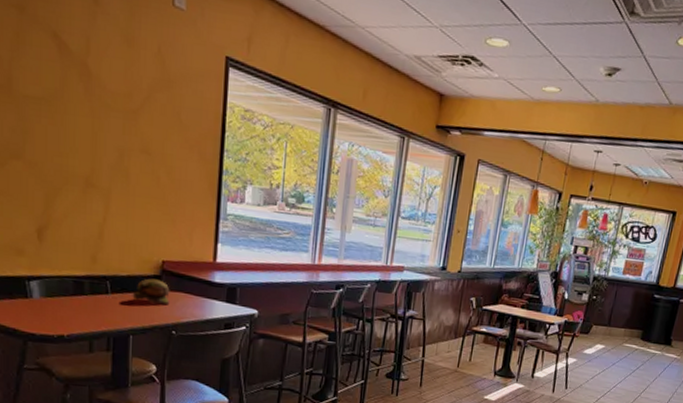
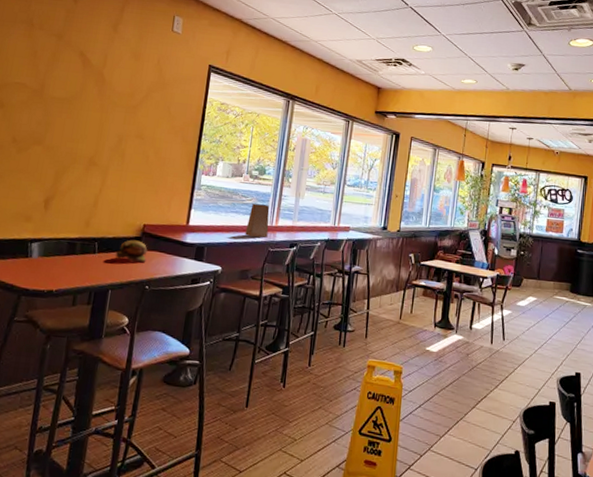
paper bag: none [283,237,311,278] -> present [245,203,270,238]

